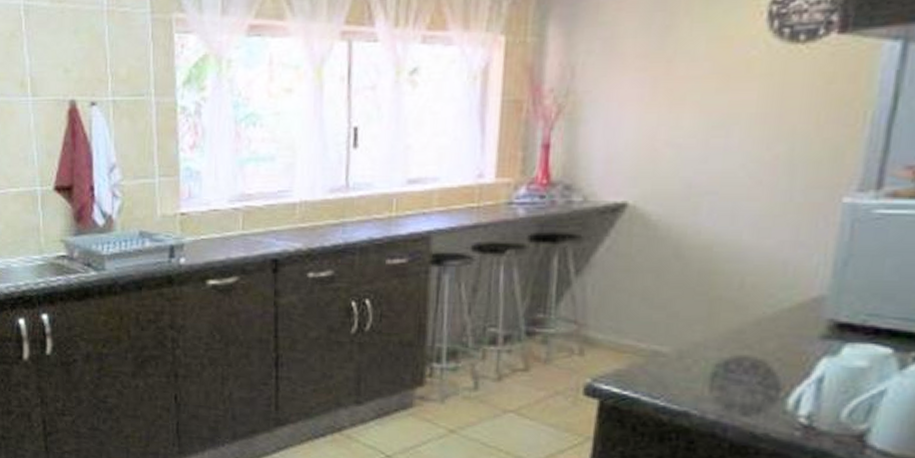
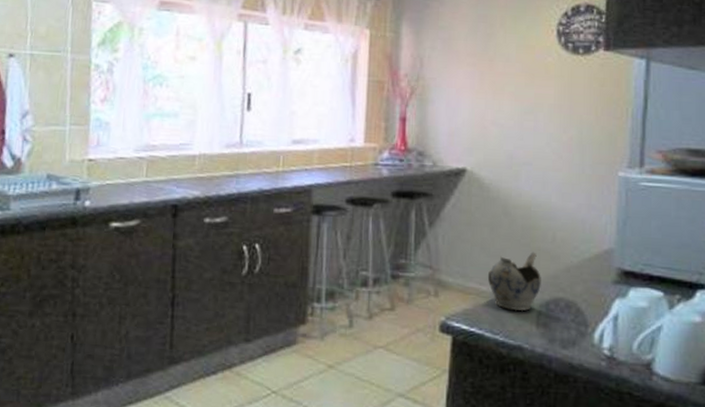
teapot: none [648,301,721,373] -> present [487,251,541,312]

